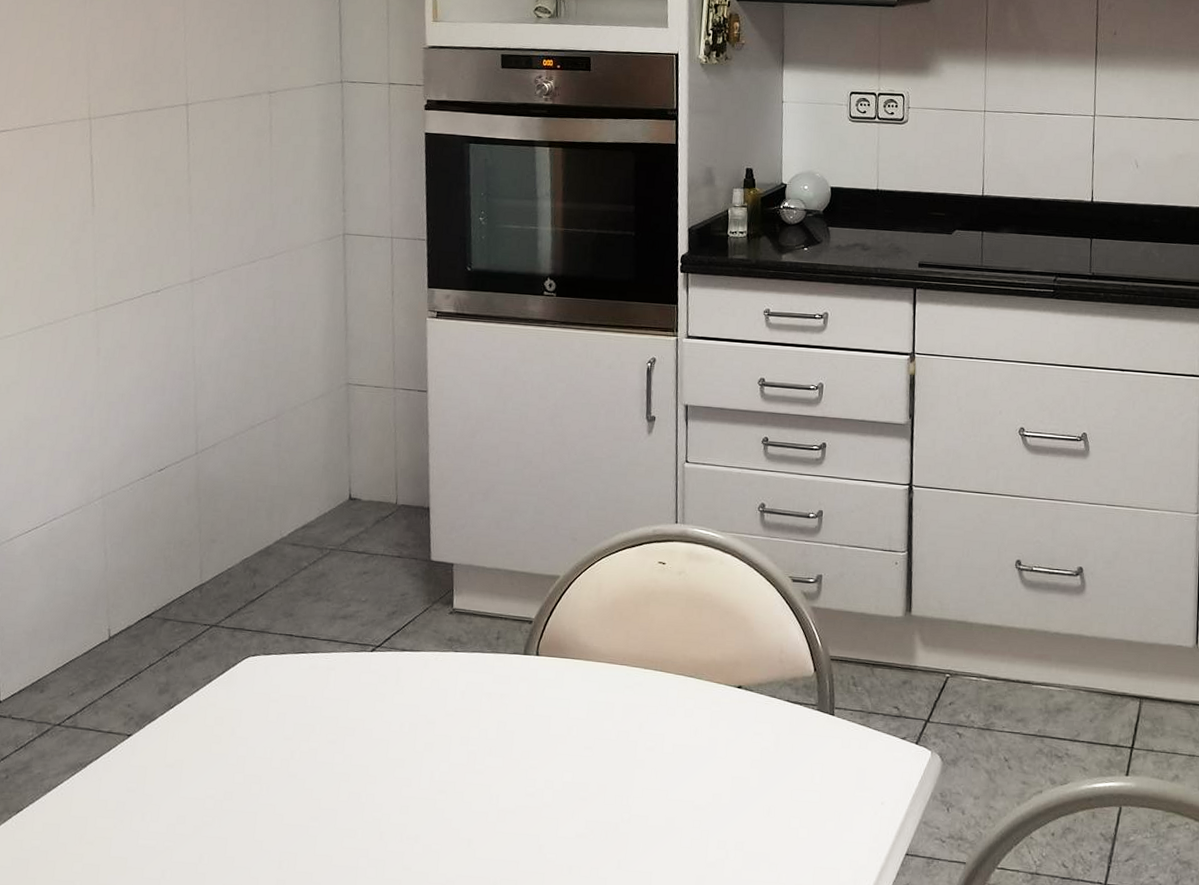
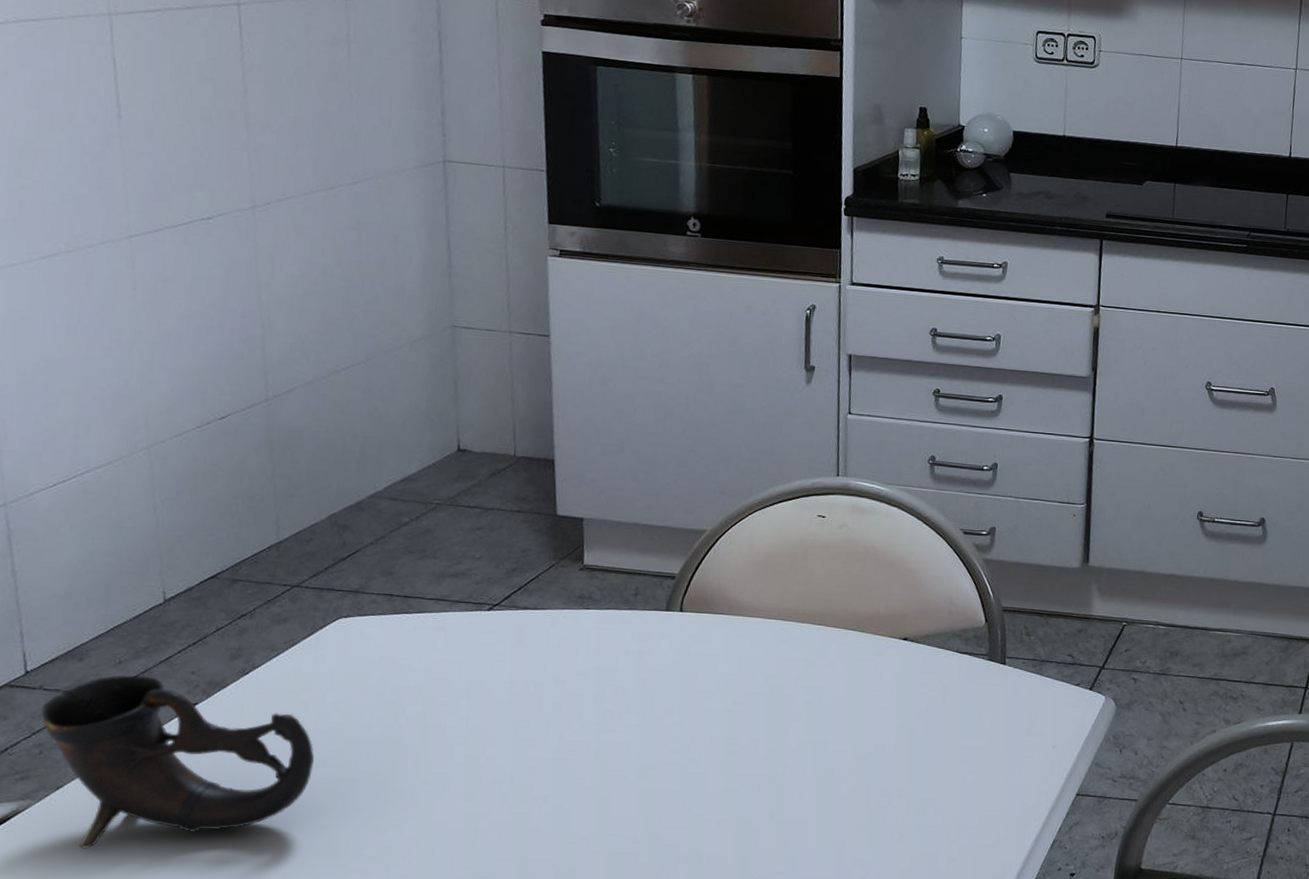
cup: none [9,706,224,870] -> present [41,675,315,849]

